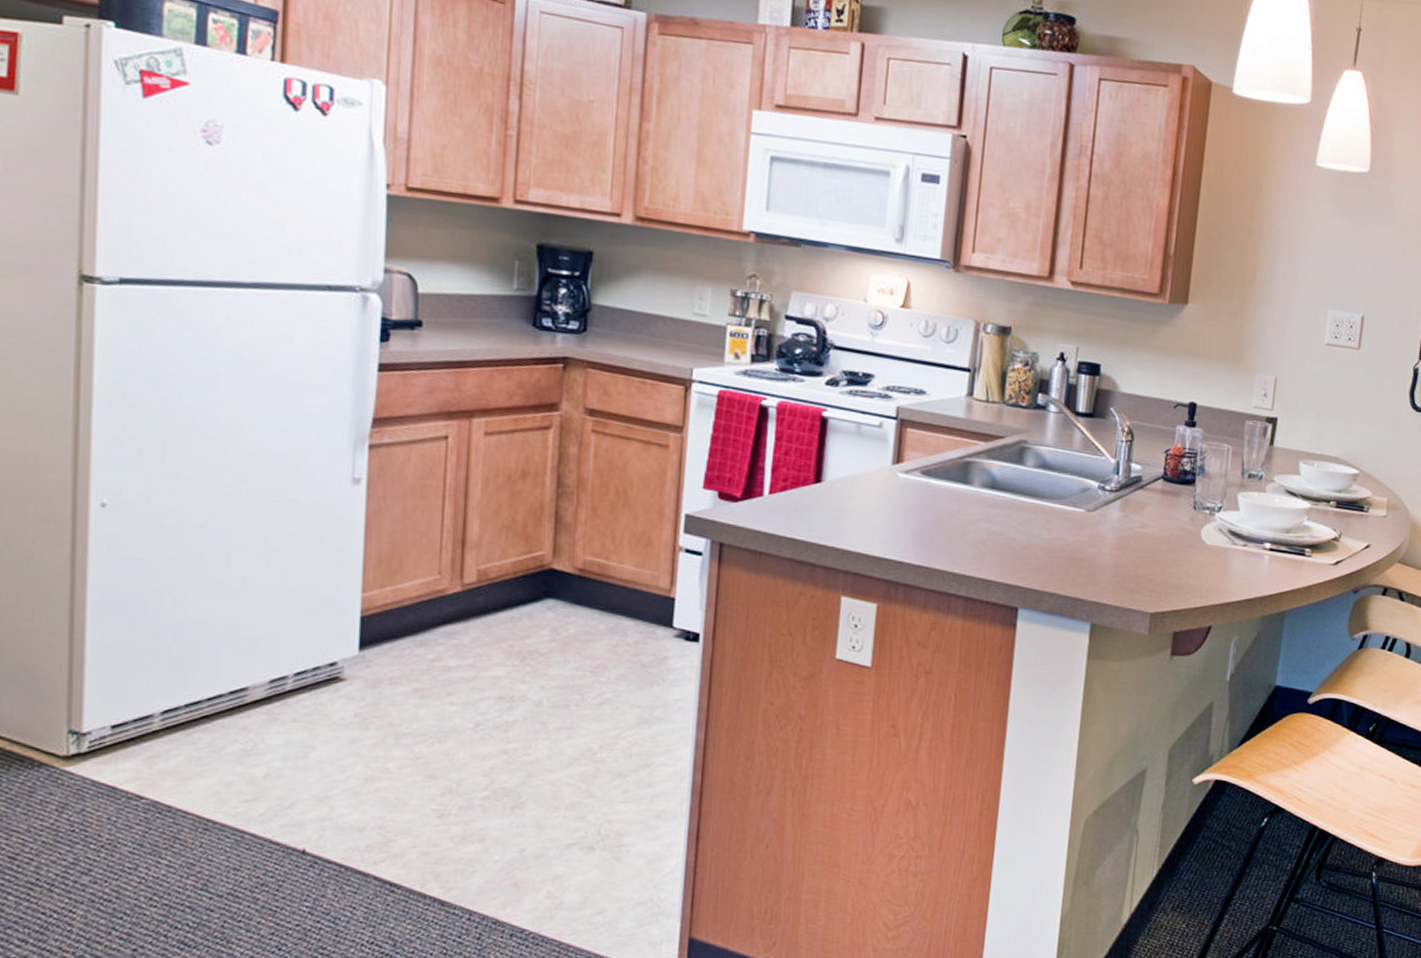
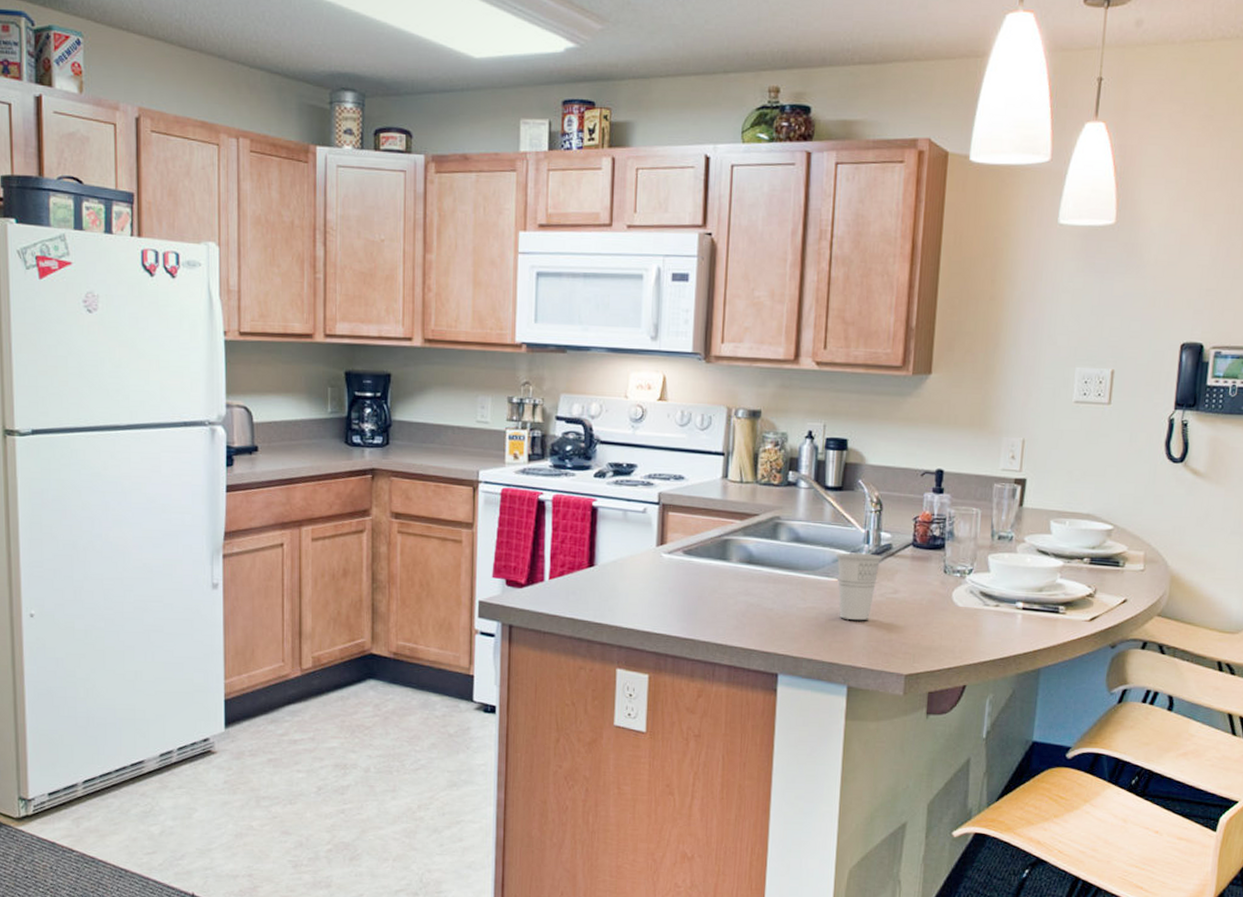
cup: none [1083,482,1132,555] -> present [835,552,883,620]

